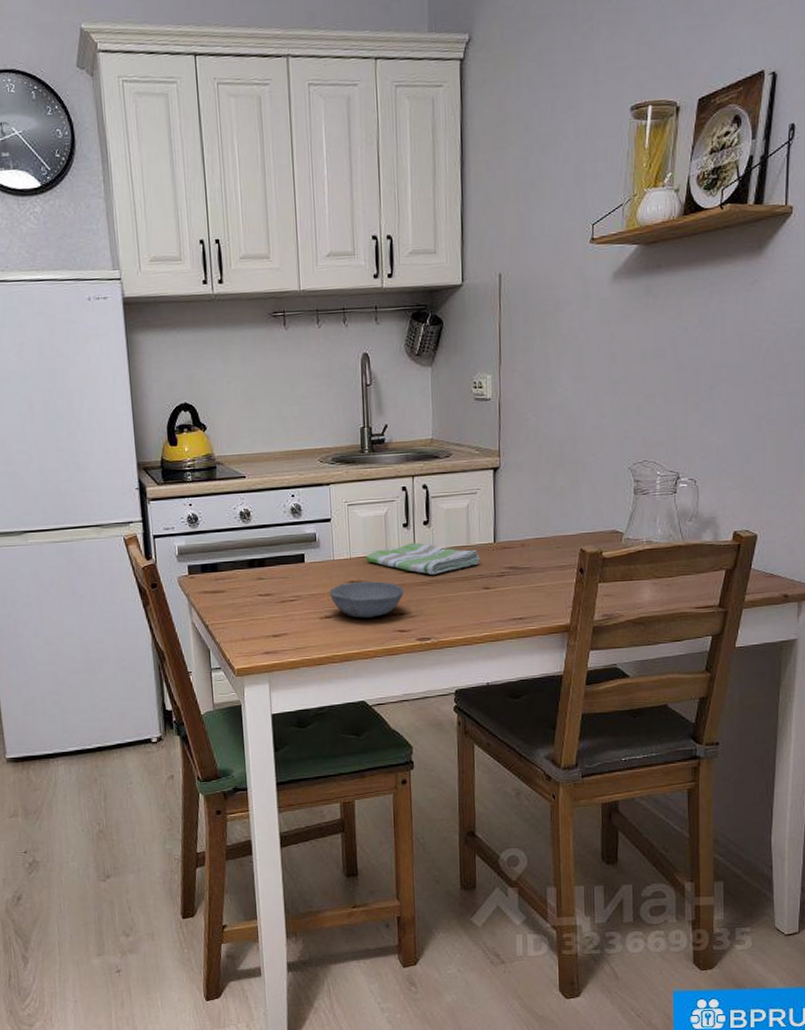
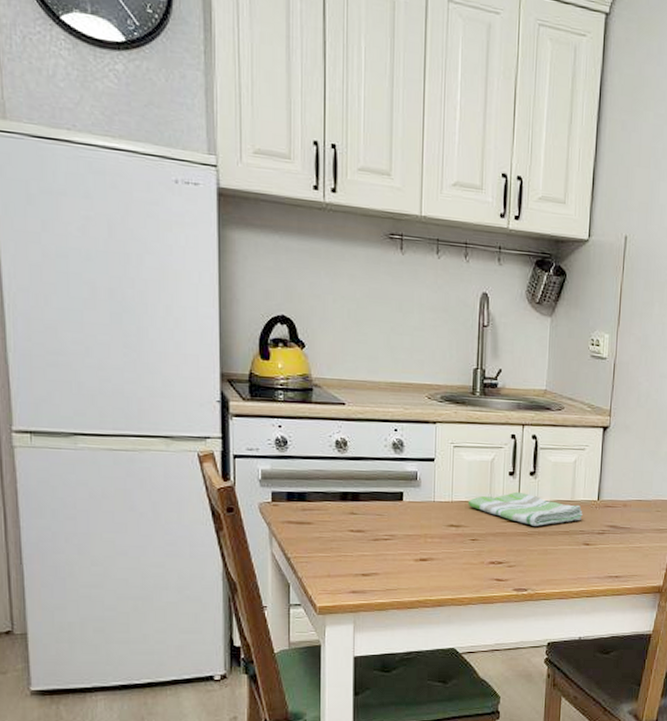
bowl: present [329,581,404,618] -> none [427,525,505,564]

